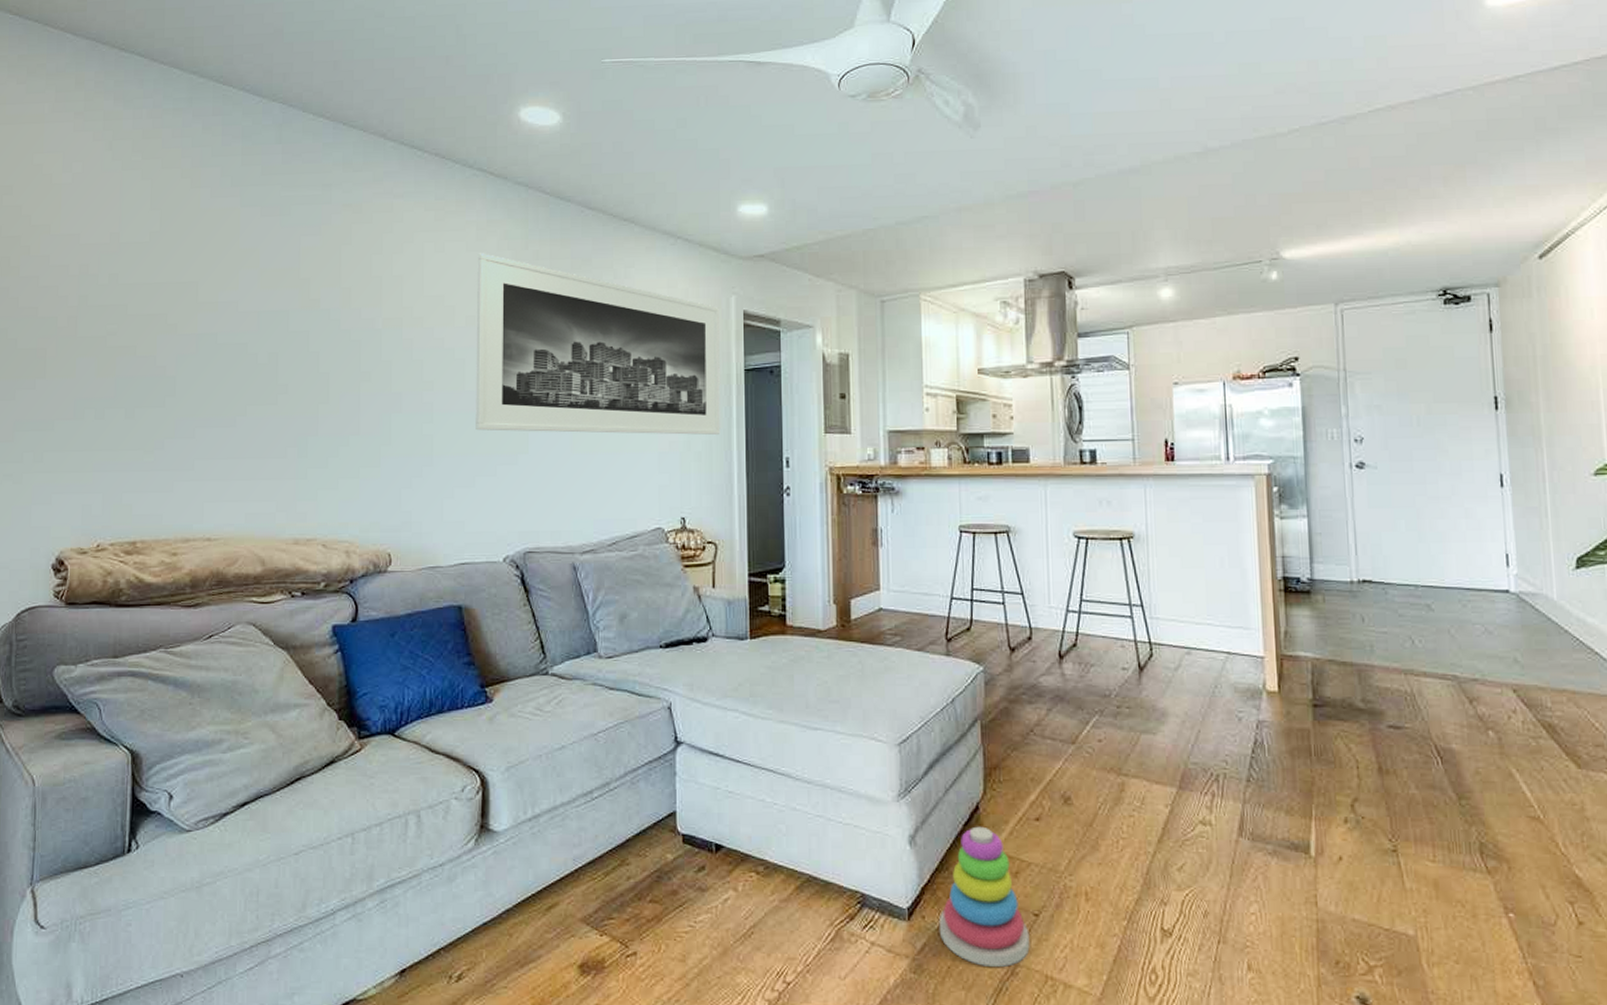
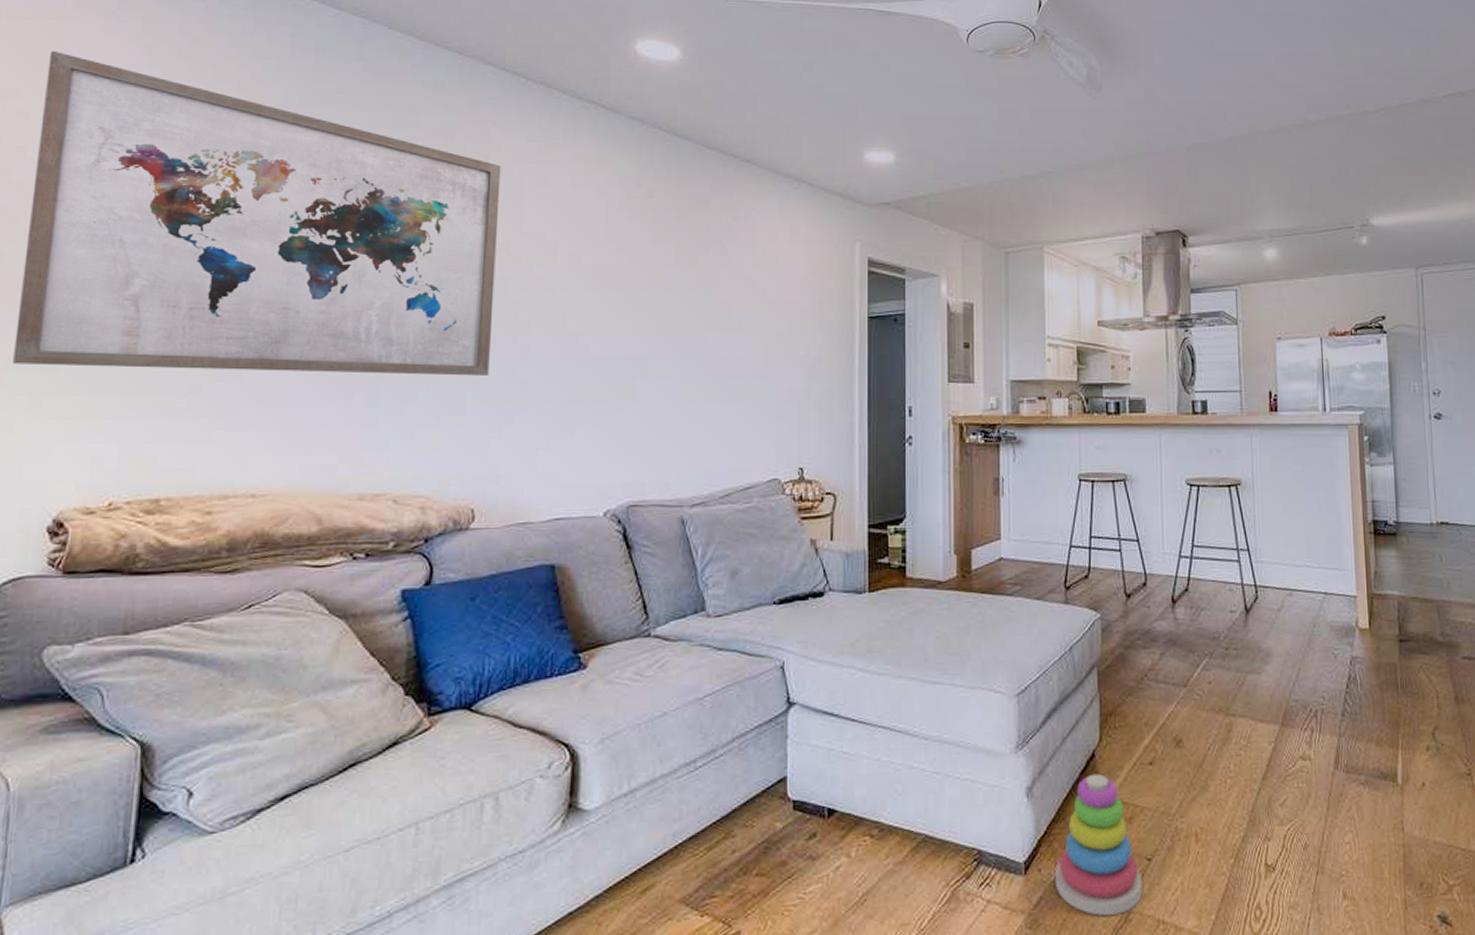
wall art: none [19,150,403,431] -> present [13,50,501,376]
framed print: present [476,253,721,435] -> none [577,188,843,383]

